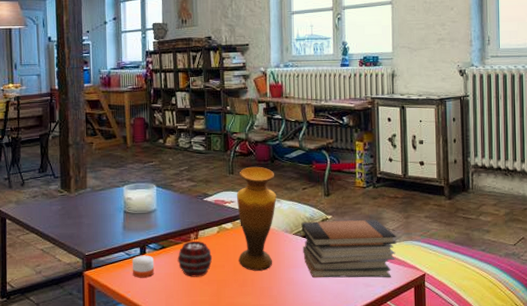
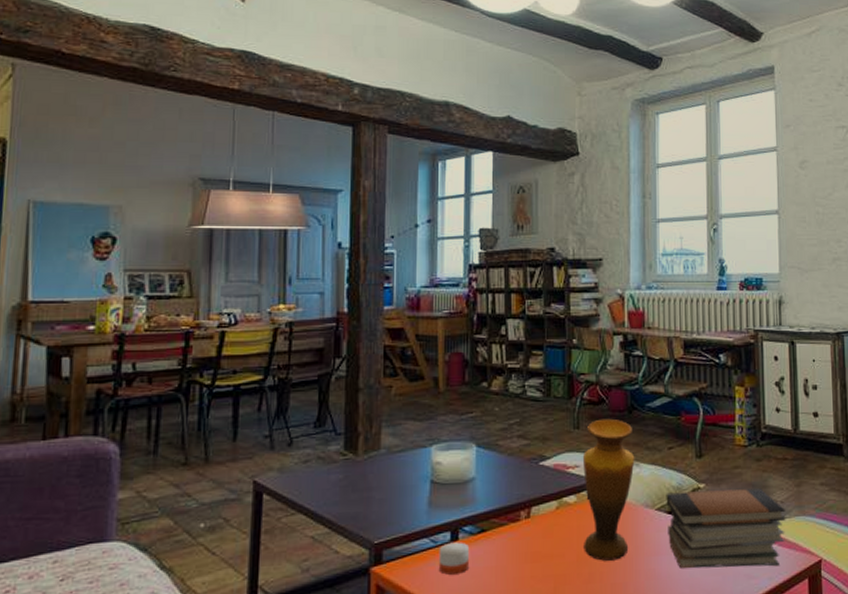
decorative ball: present [177,240,213,277] -> none [501,520,549,572]

